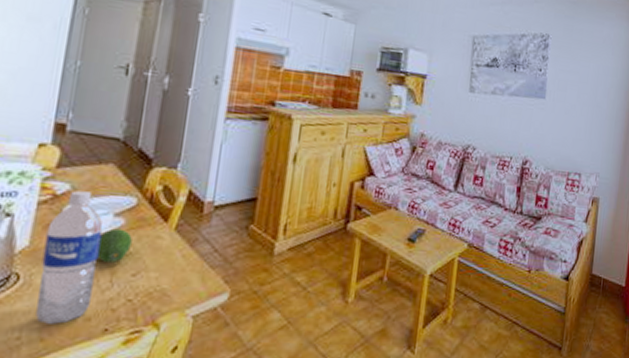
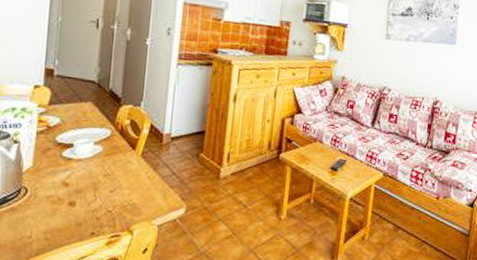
water bottle: present [35,191,103,324] -> none [41,123,86,228]
fruit: present [96,228,132,263] -> none [83,154,109,181]

